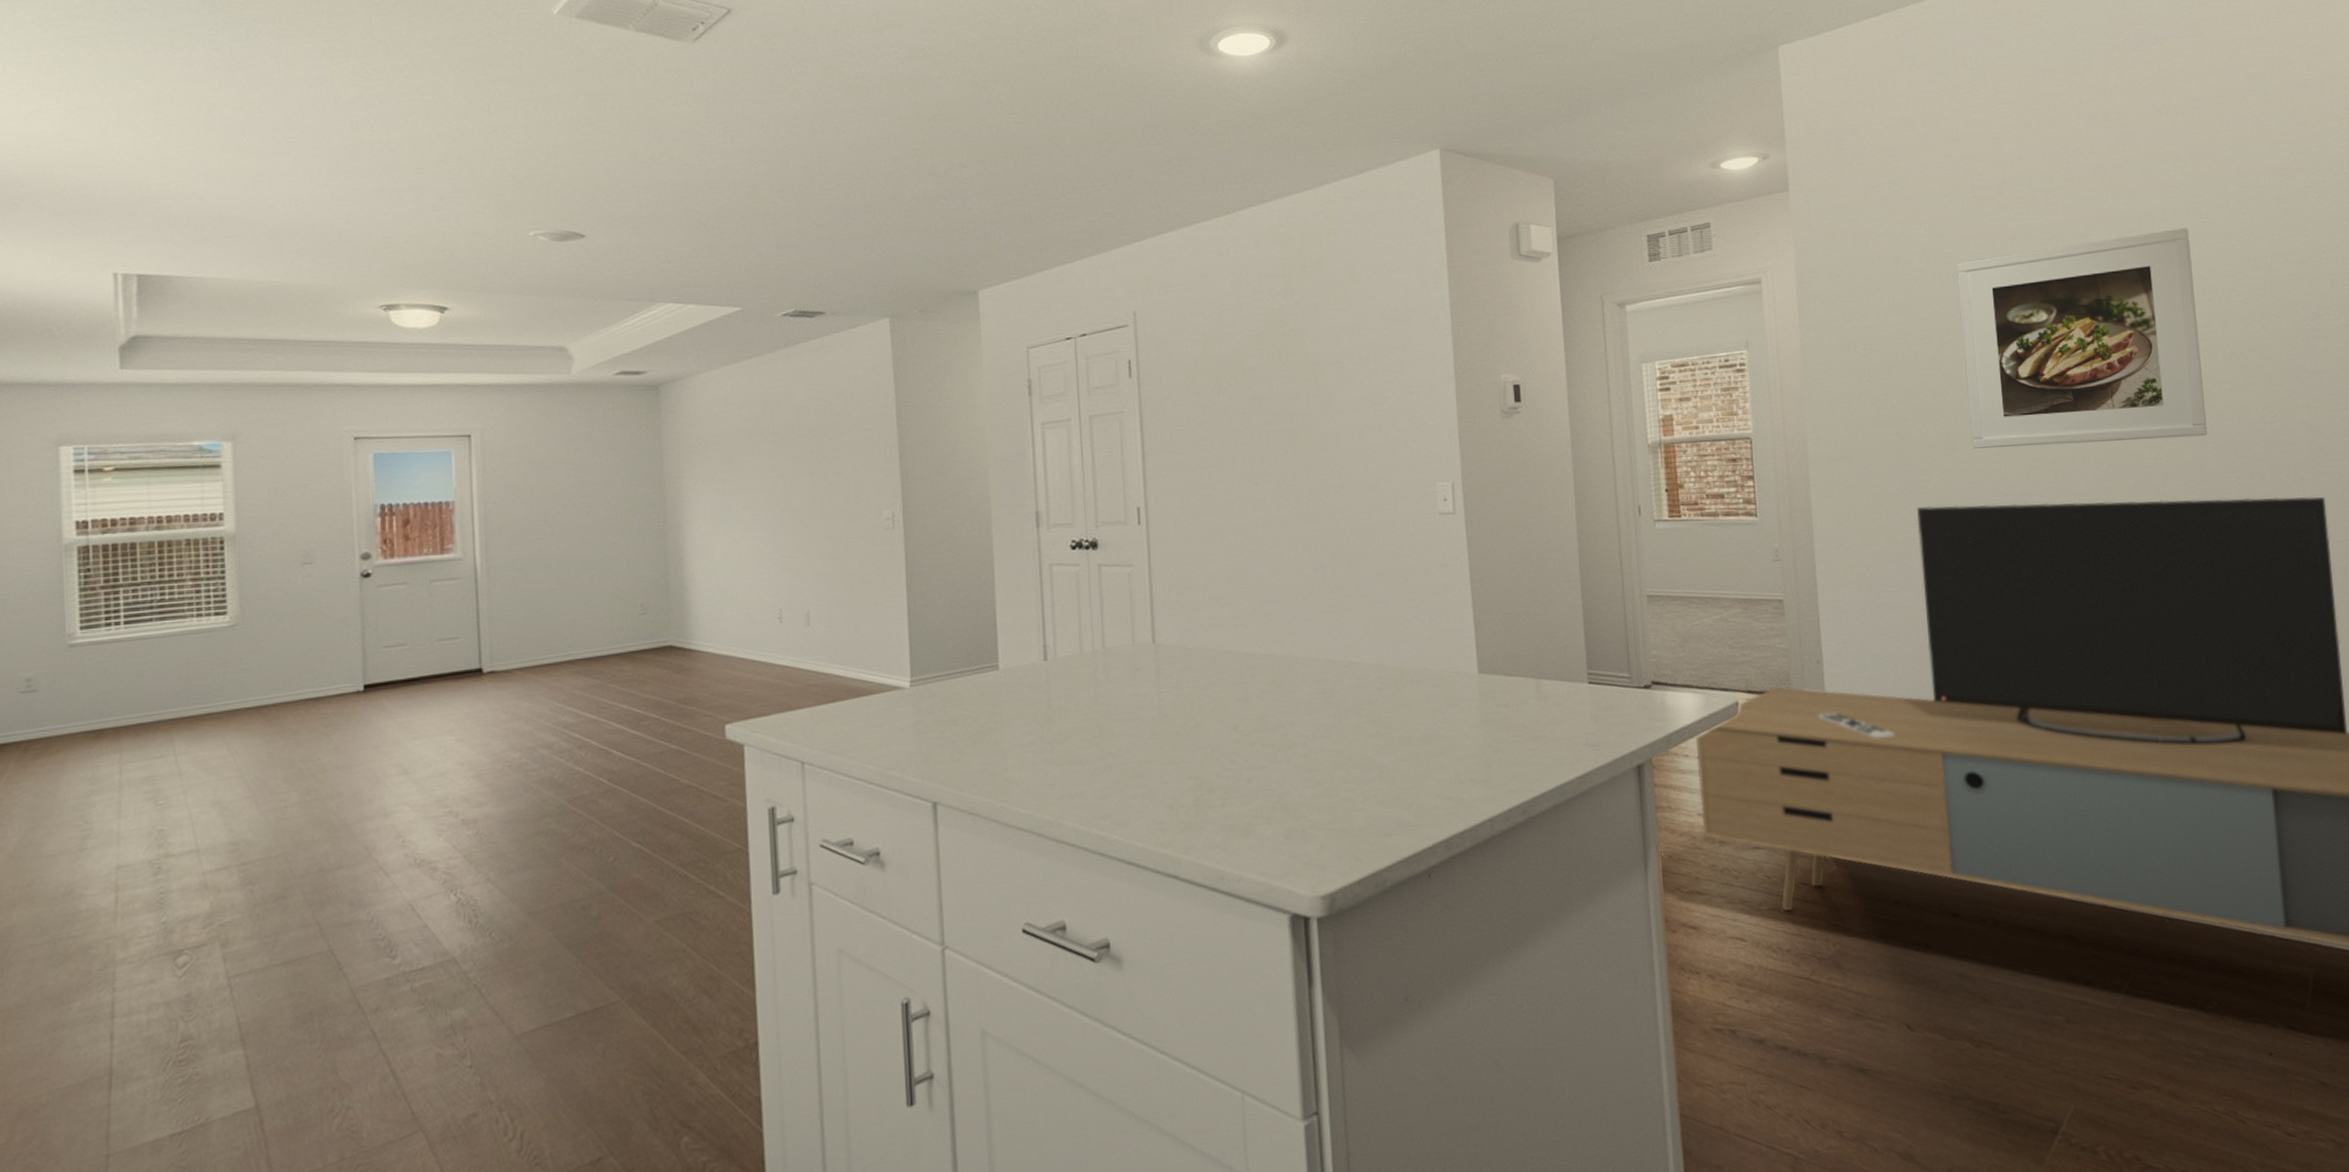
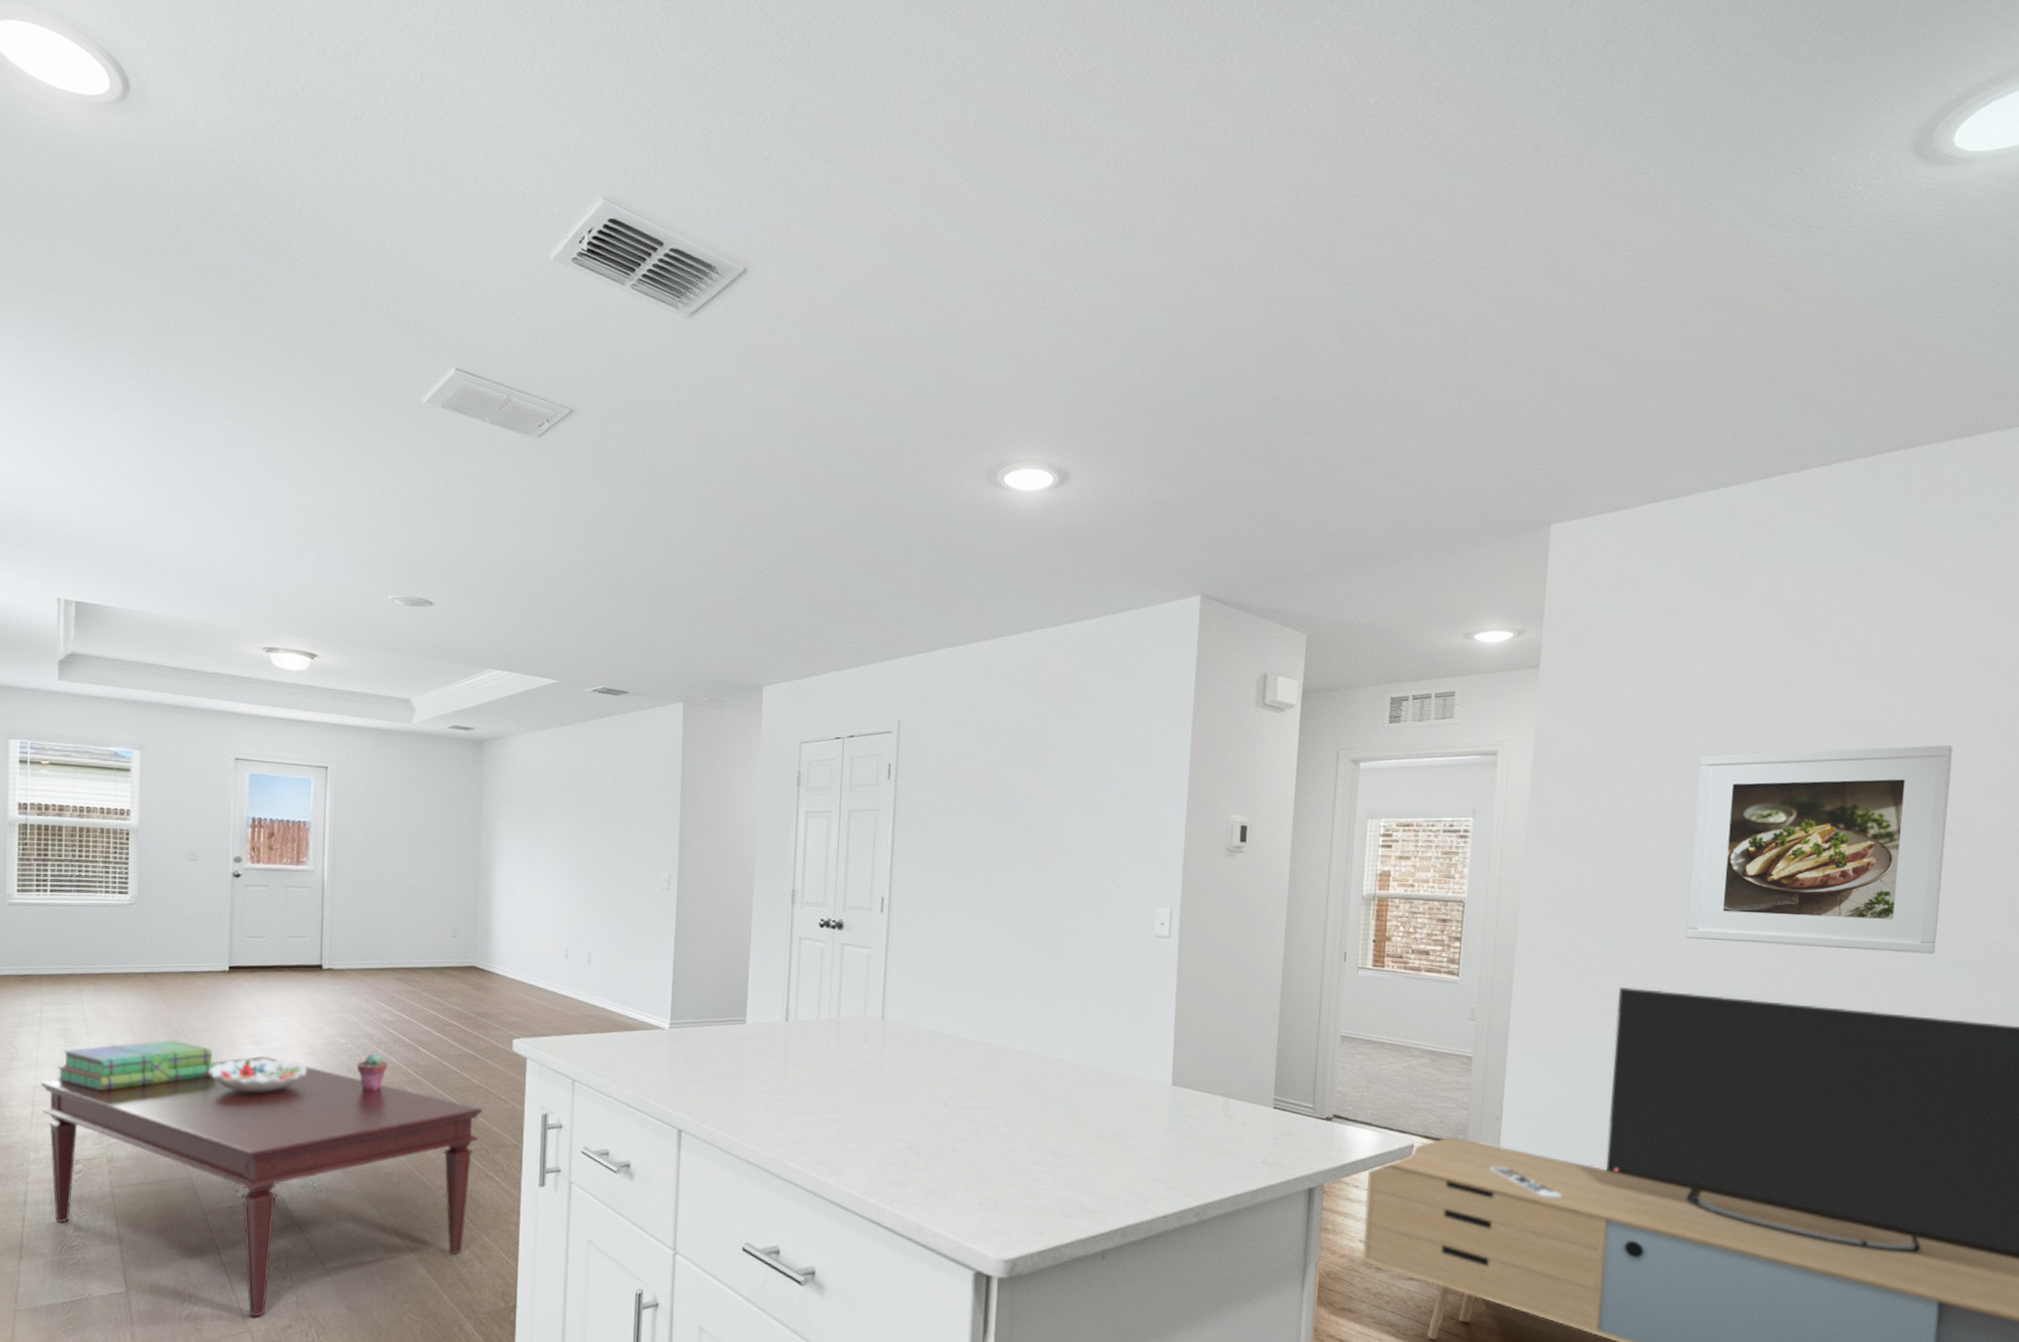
coffee table: none [124,787,695,1111] -> present [40,1055,482,1317]
stack of books: none [146,783,356,860] -> present [57,1039,216,1091]
decorative bowl: none [346,788,472,835] -> present [208,1058,307,1093]
potted succulent: none [535,764,574,810] -> present [356,1052,388,1091]

